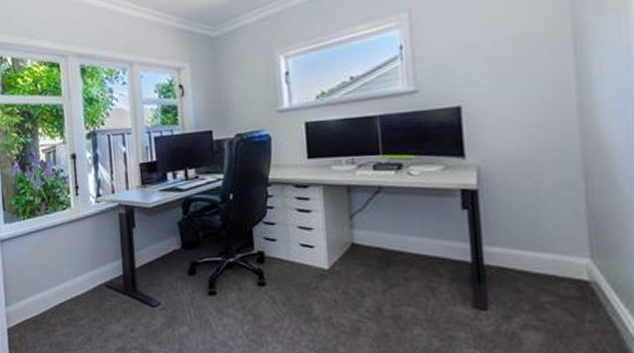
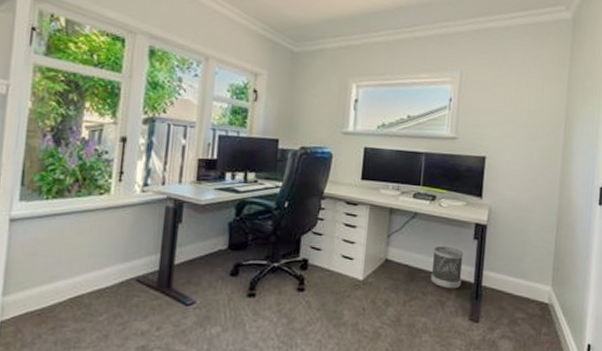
wastebasket: none [409,221,454,272] -> present [430,245,464,289]

